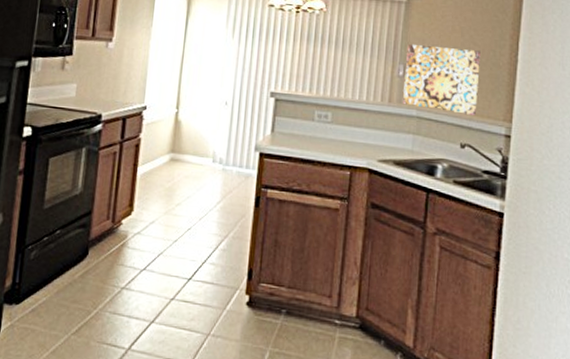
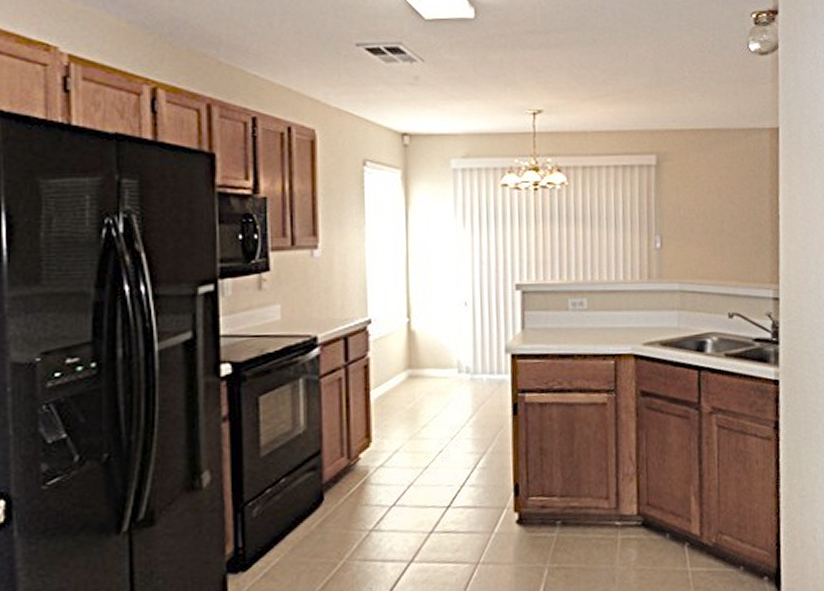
wall art: present [403,44,481,116] -> none [662,211,742,283]

